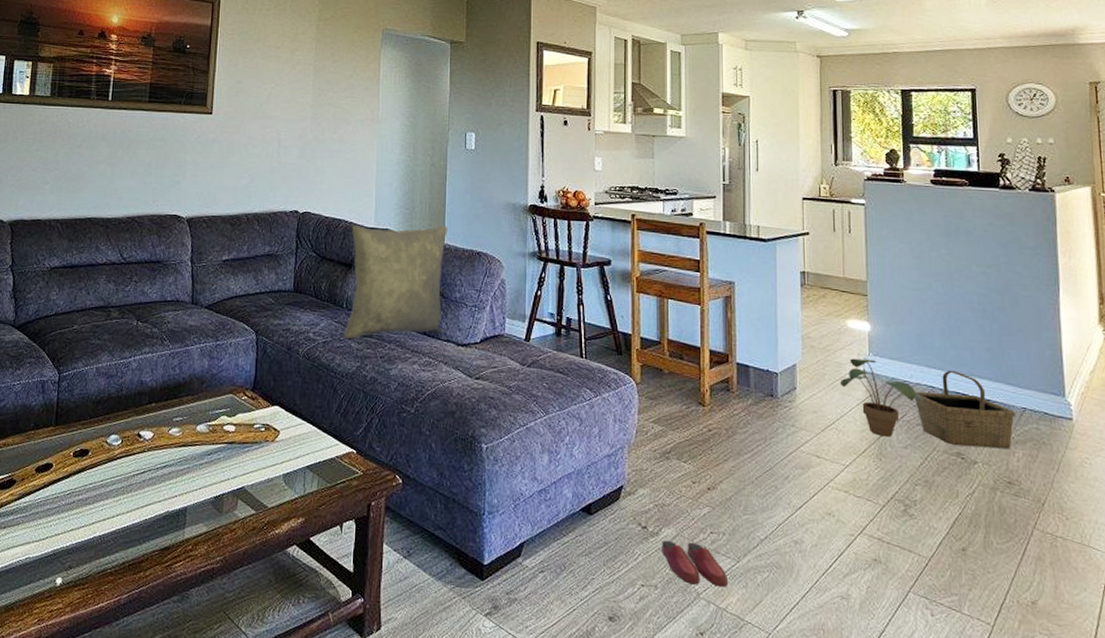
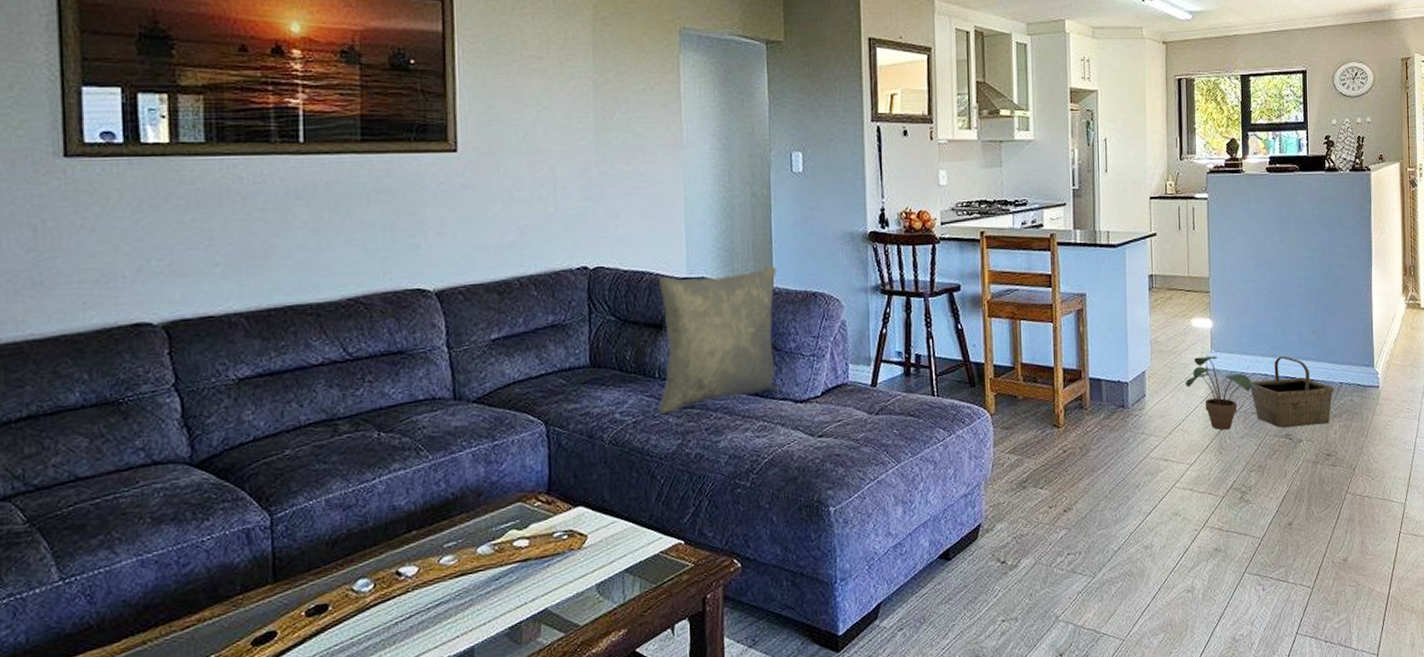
slippers: present [662,540,728,587] -> none [1021,567,1084,609]

